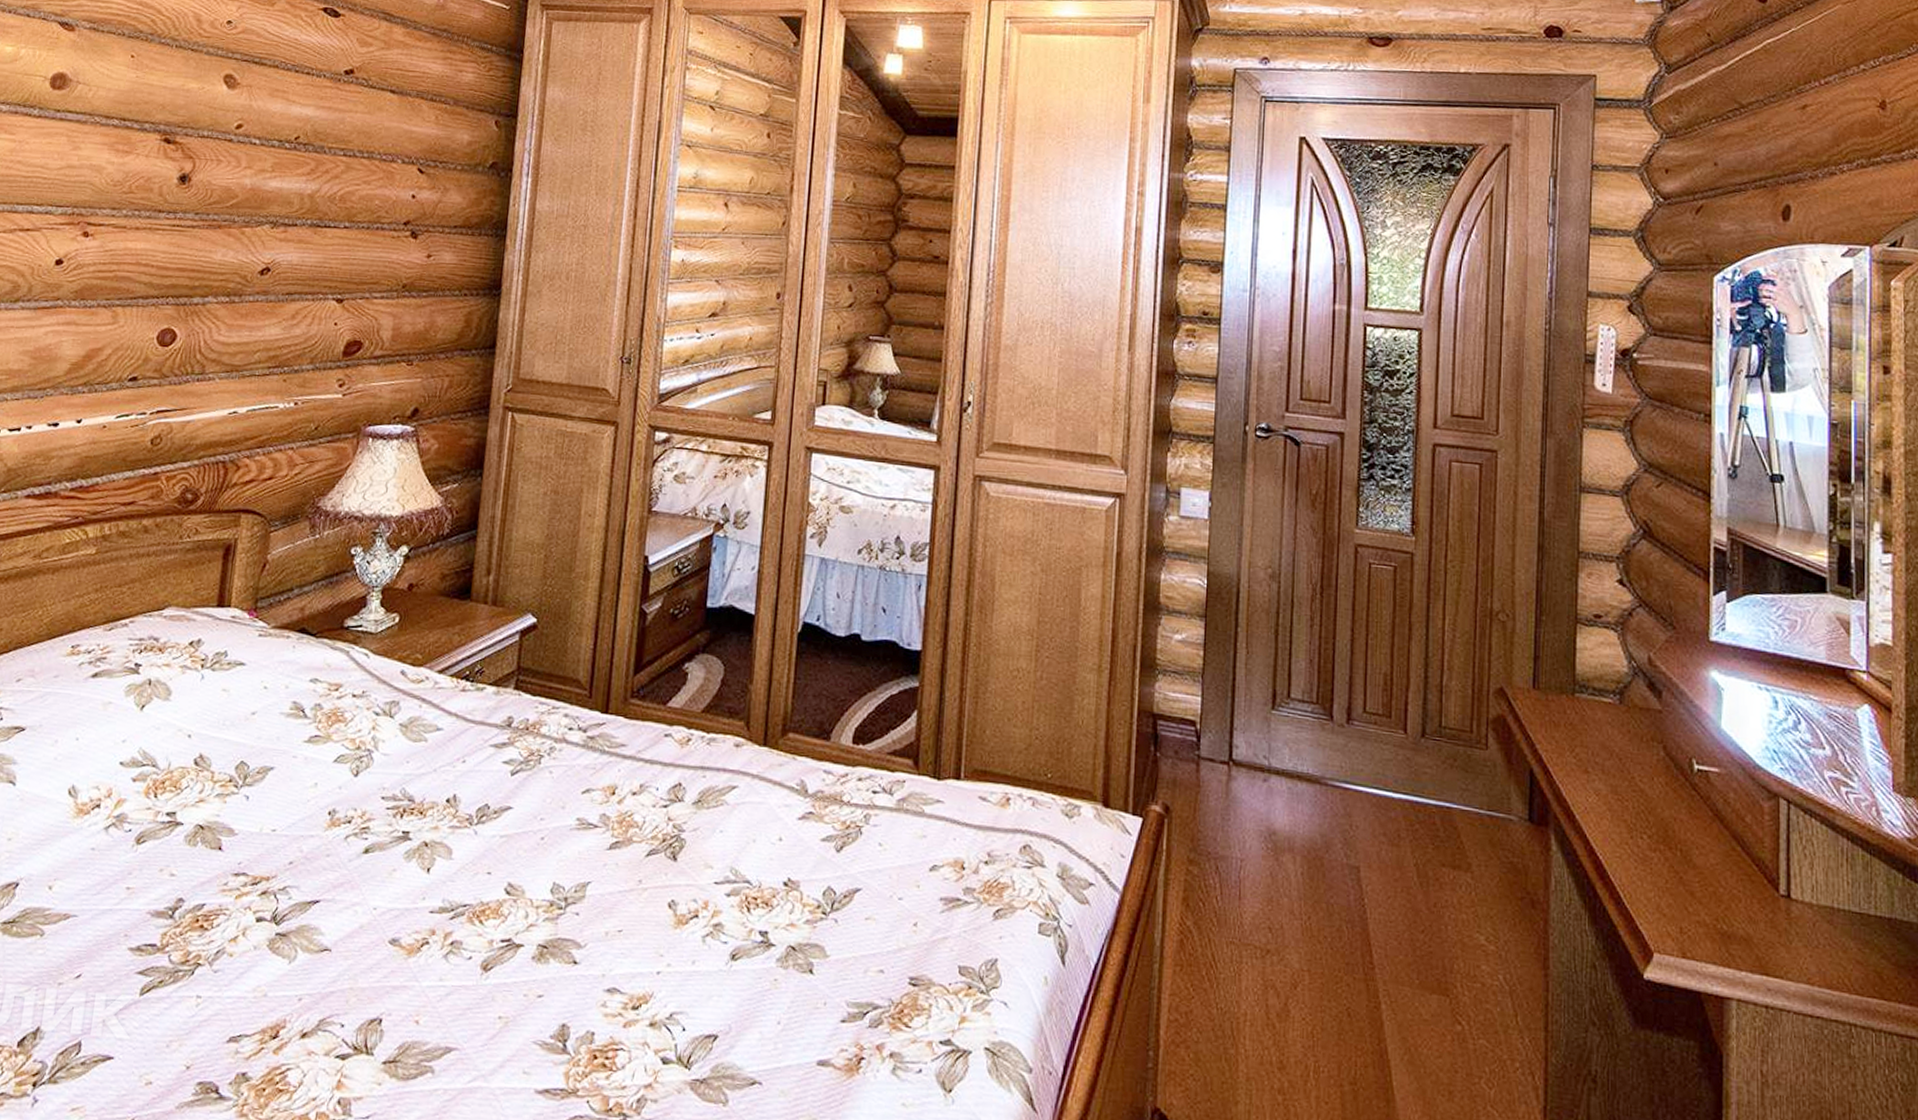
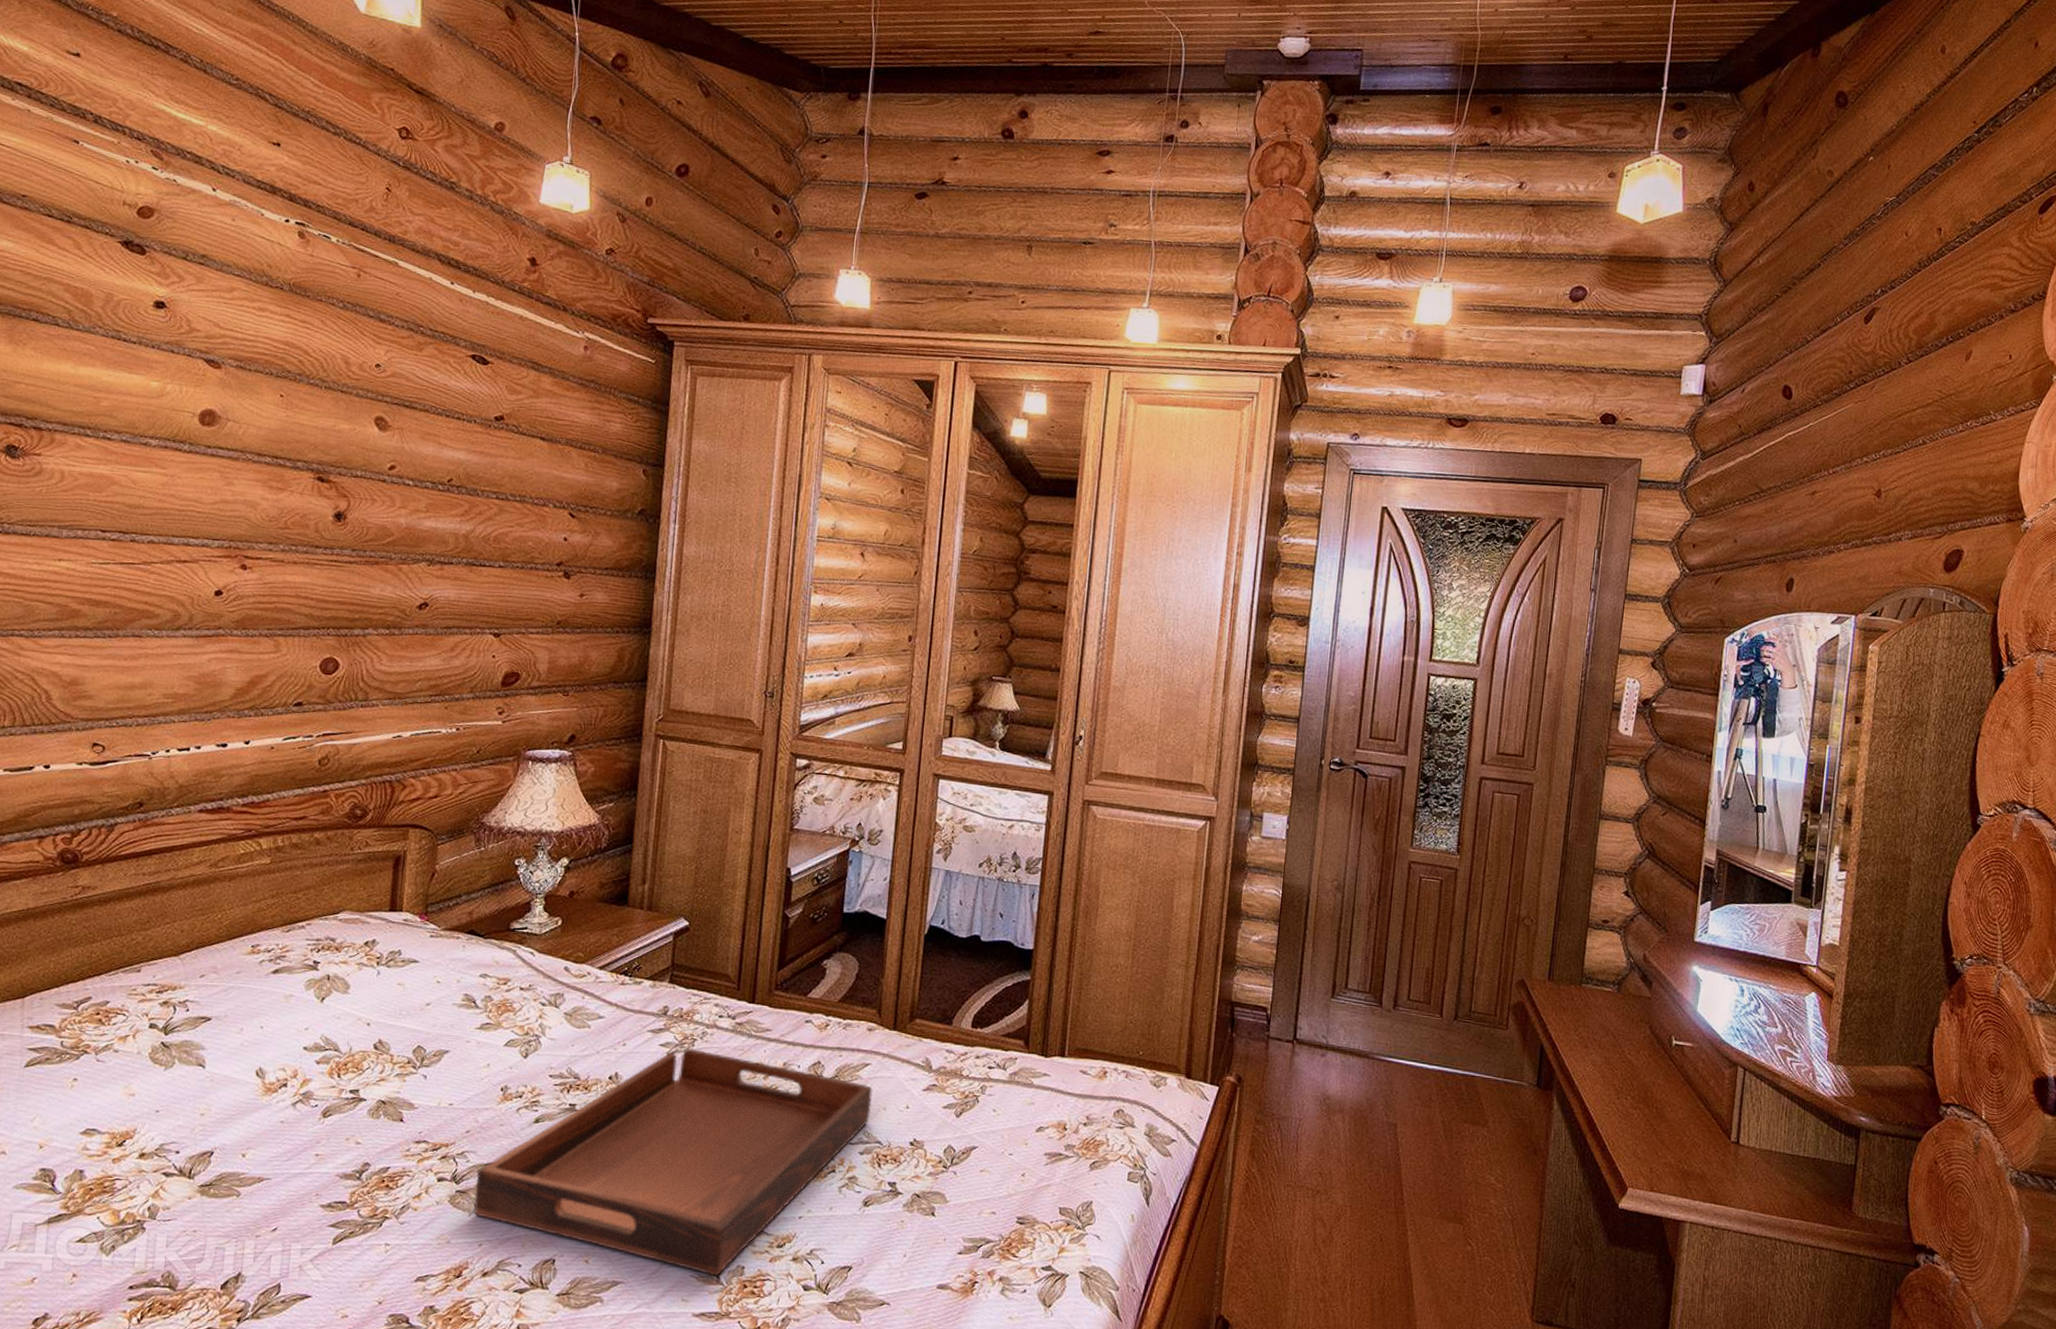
serving tray: none [293,766,741,1044] -> present [473,1048,873,1276]

